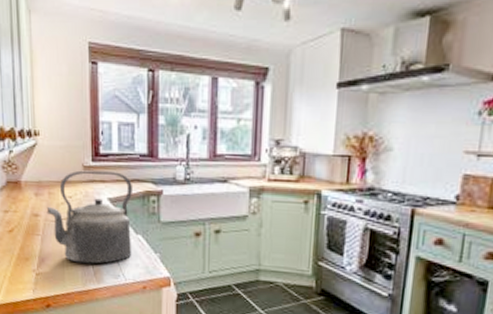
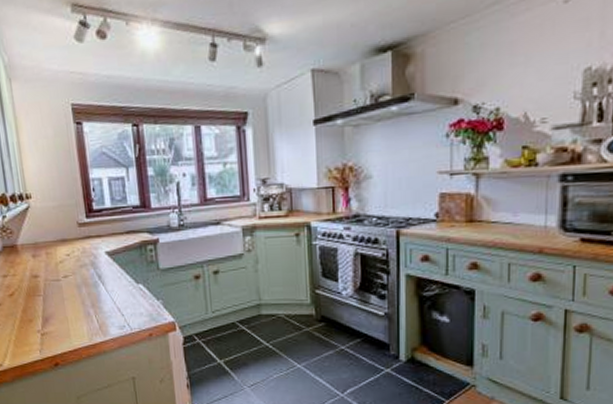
kettle: present [46,170,132,264] -> none [45,225,135,319]

